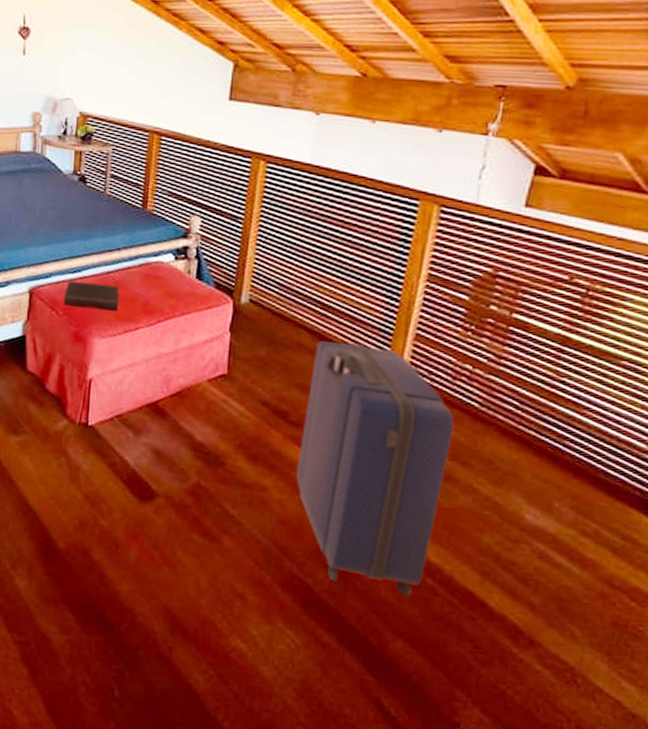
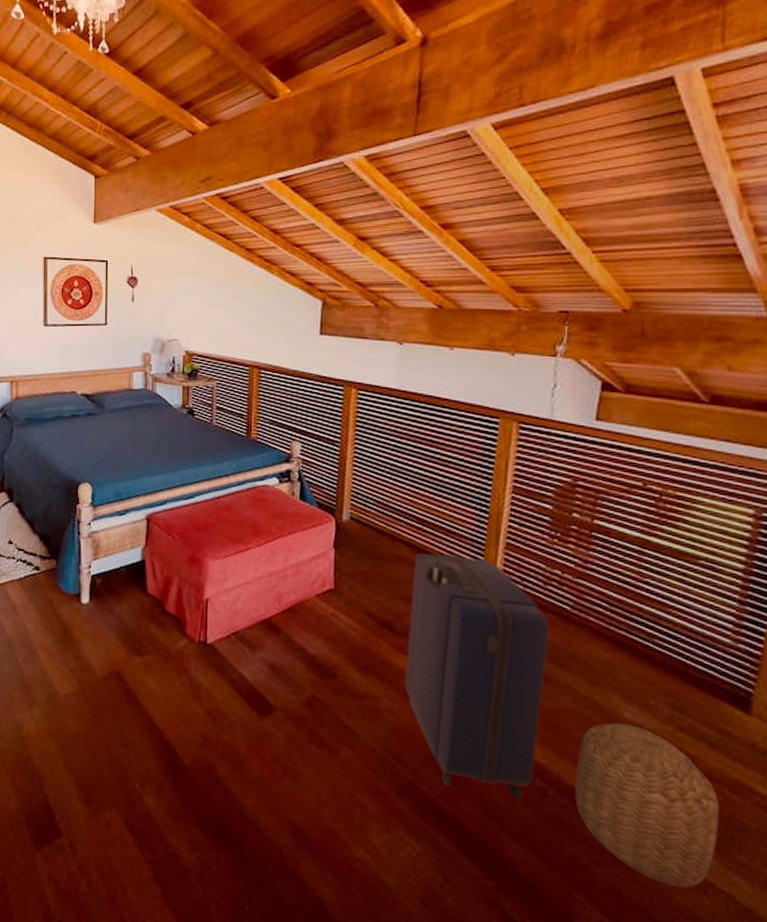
book: present [63,280,120,310] -> none [178,506,230,533]
basket: none [466,524,616,692] -> present [575,723,720,888]

